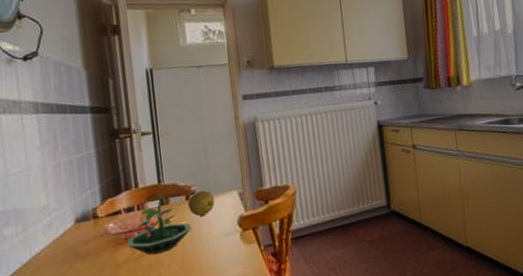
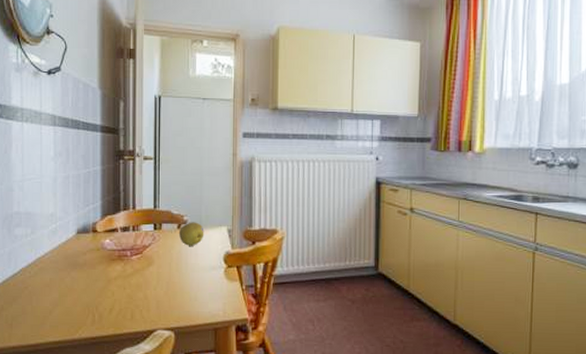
terrarium: present [126,190,193,255] -> none [119,215,180,276]

